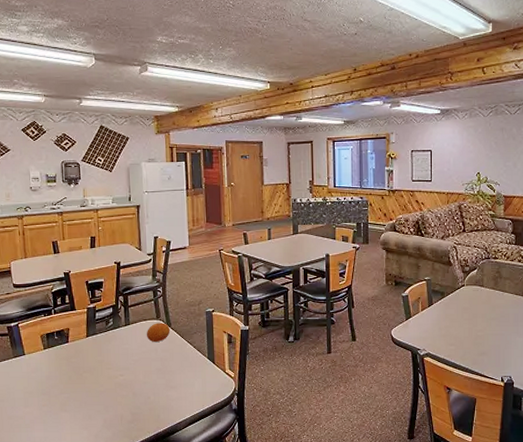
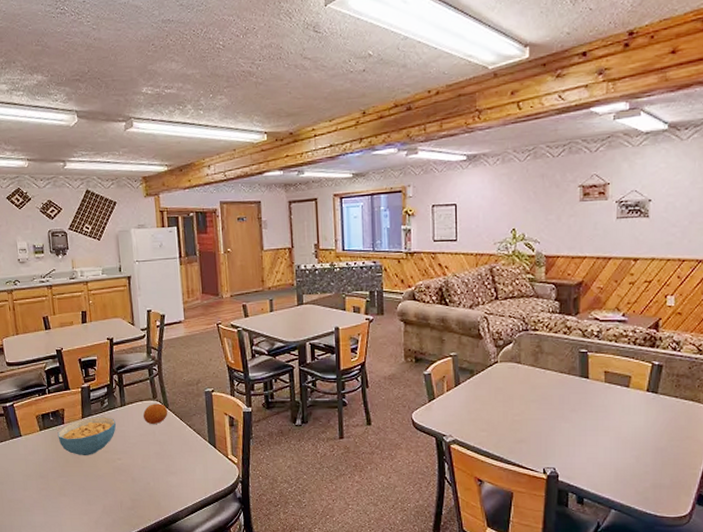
cereal bowl: none [61,335,120,372] -> present [57,417,117,455]

